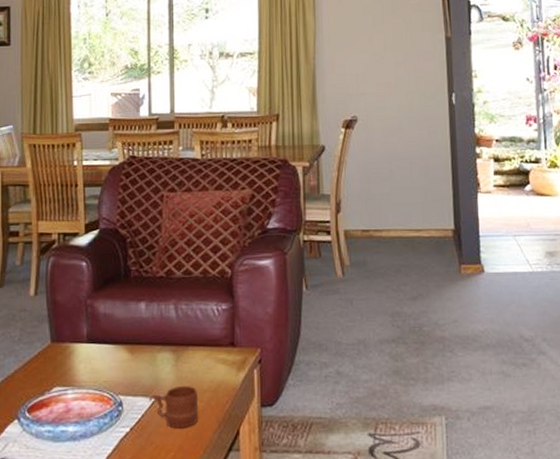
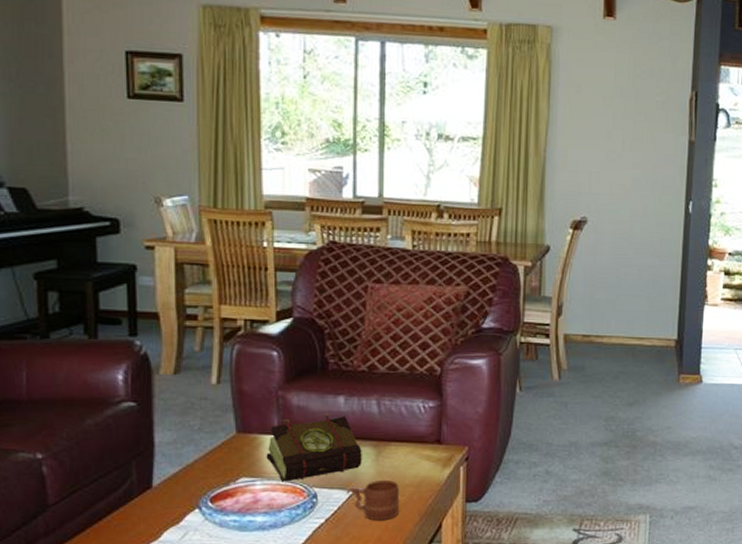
book: none [77,320,162,390] -> present [266,413,362,482]

